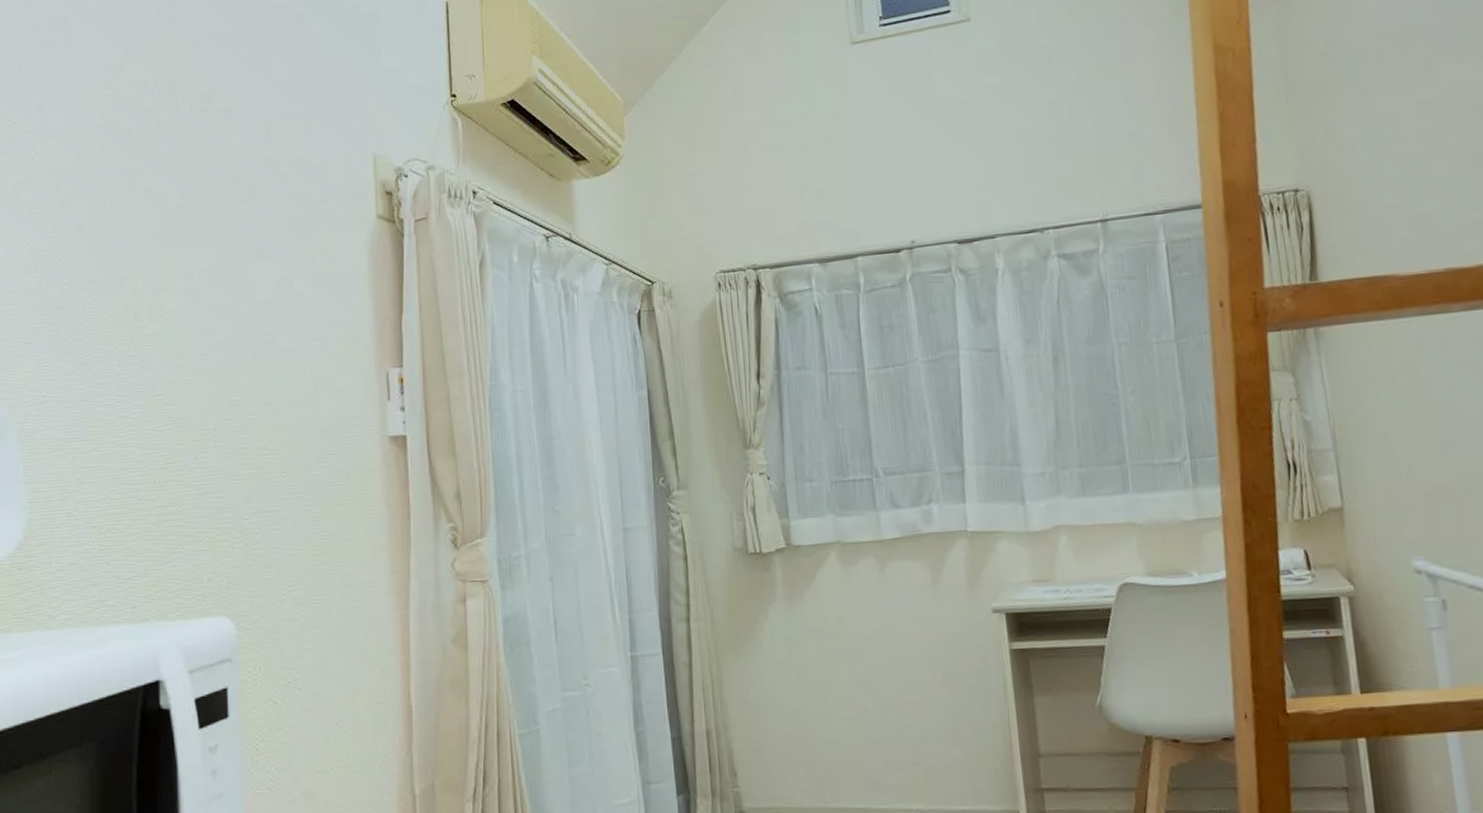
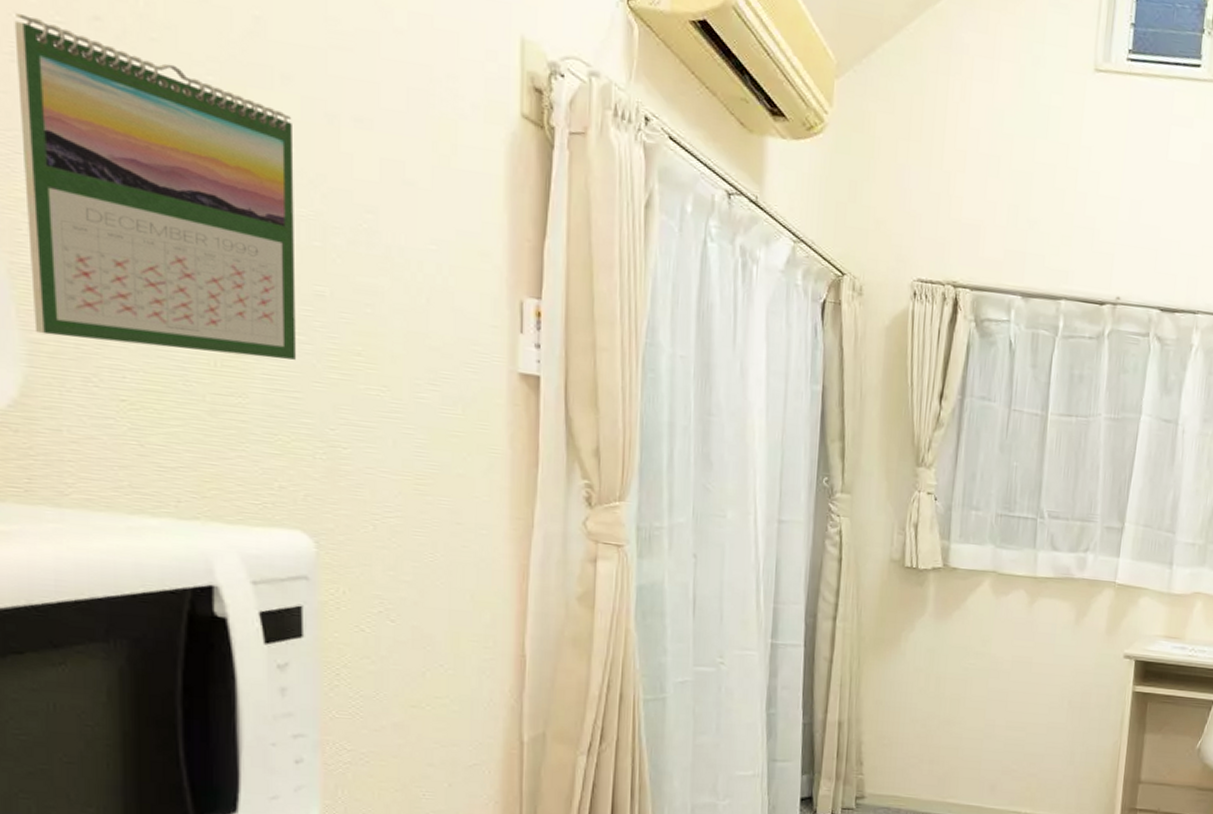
calendar: none [27,237,218,484] -> present [14,12,296,360]

